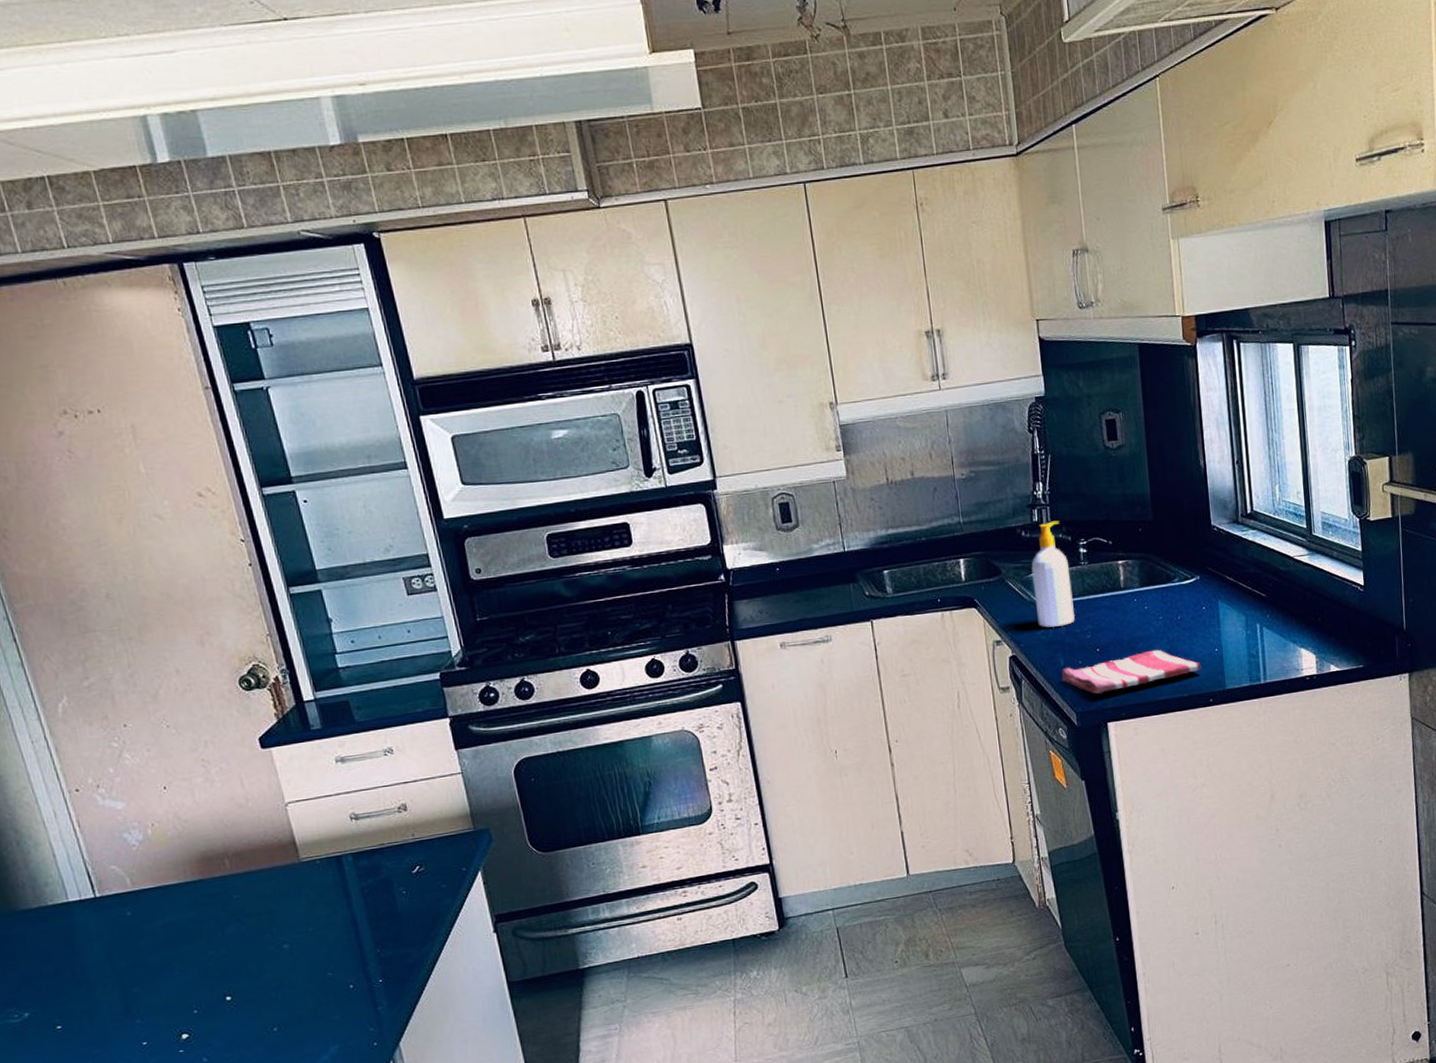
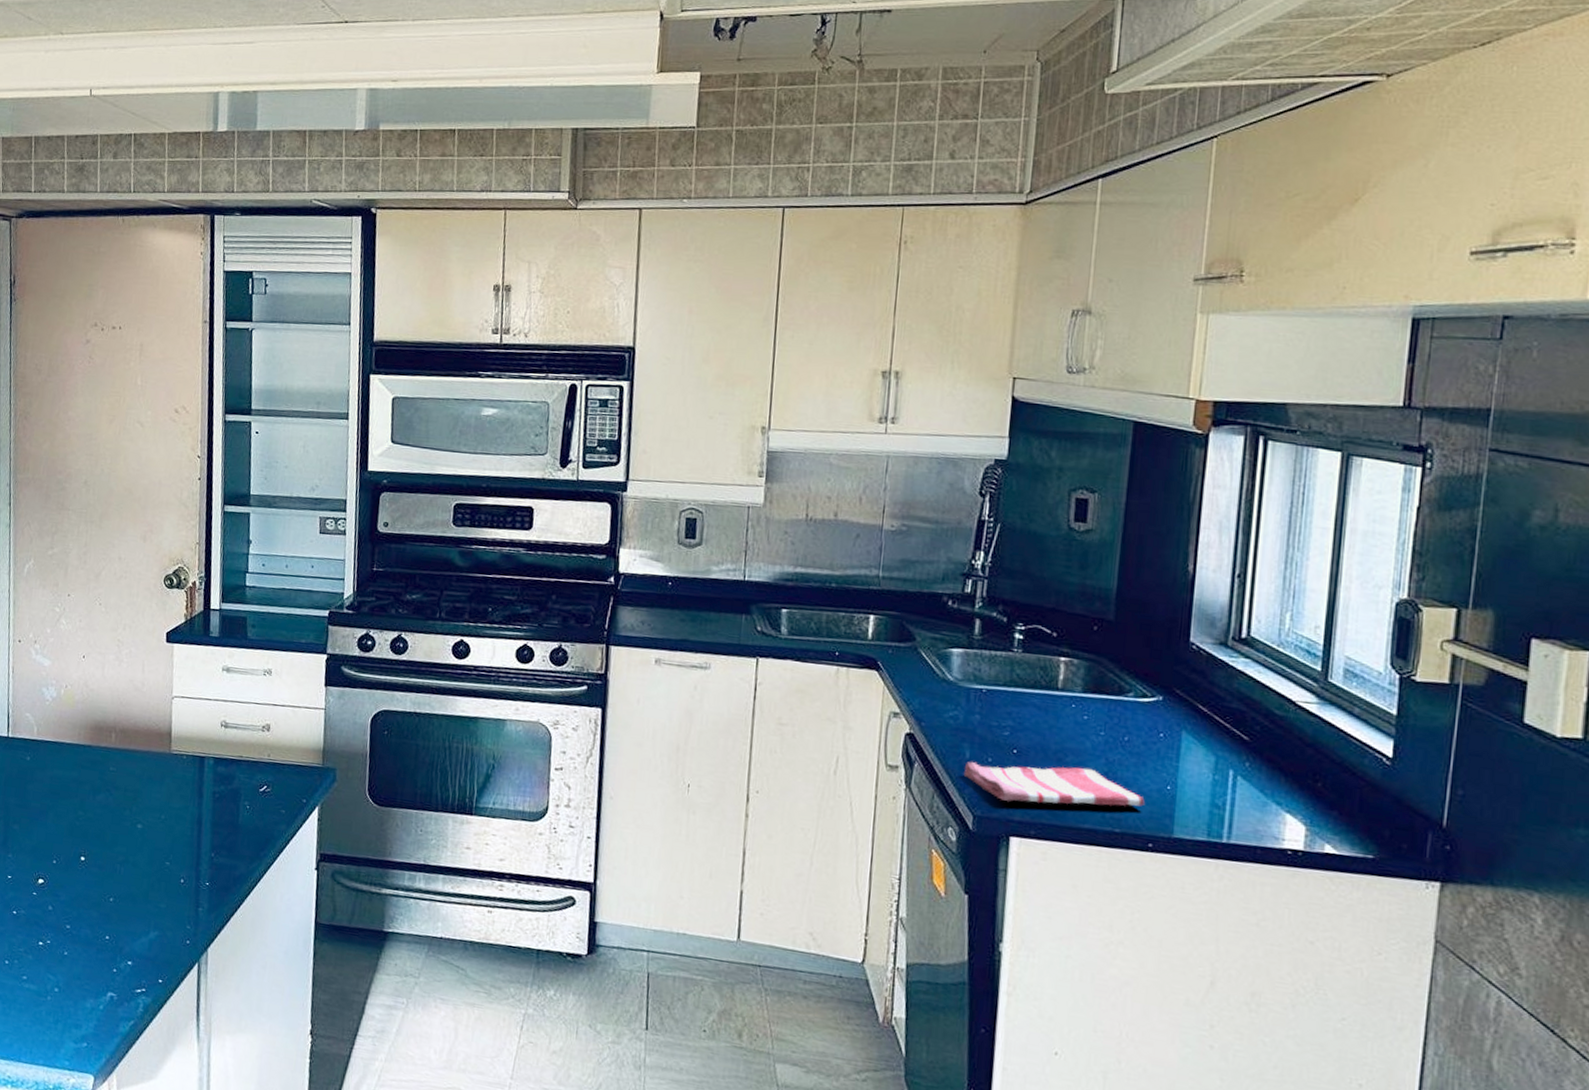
soap bottle: present [1031,520,1076,628] -> none [947,596,998,715]

